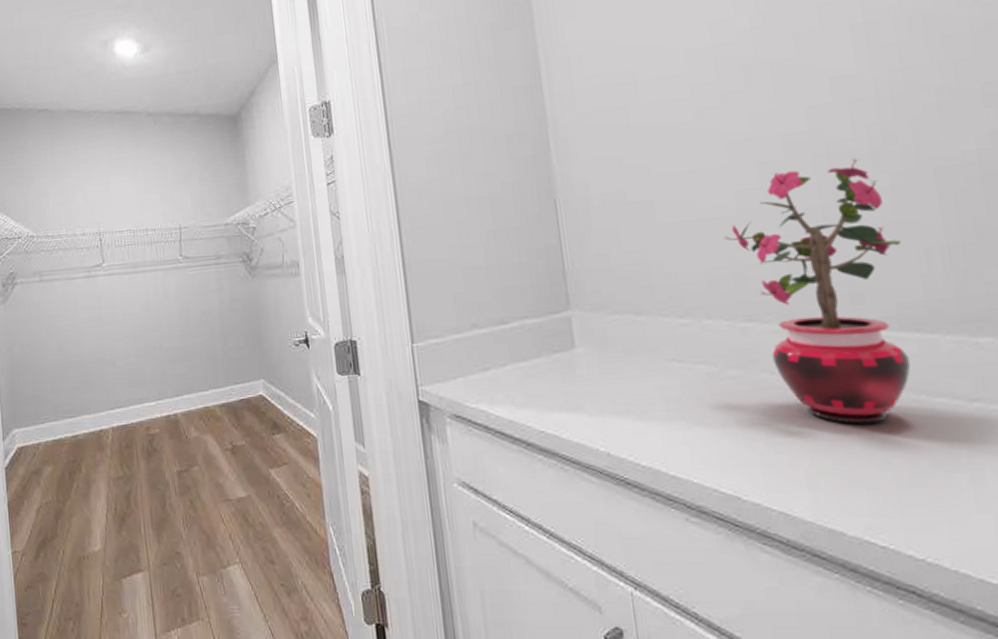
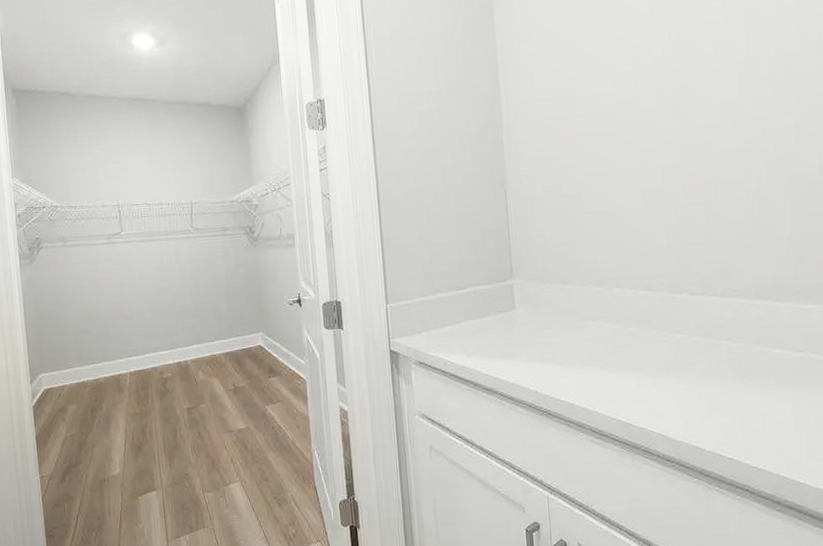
potted plant: present [723,158,911,425] -> none [632,166,761,369]

